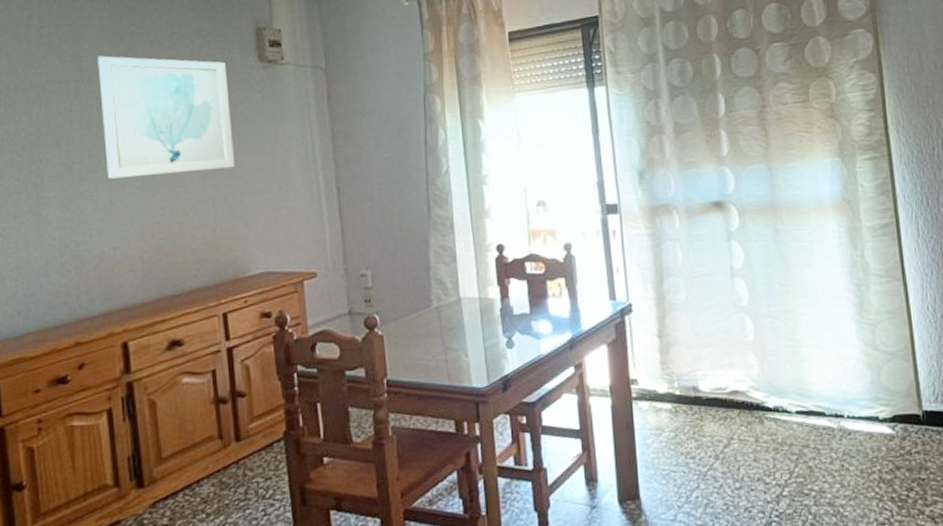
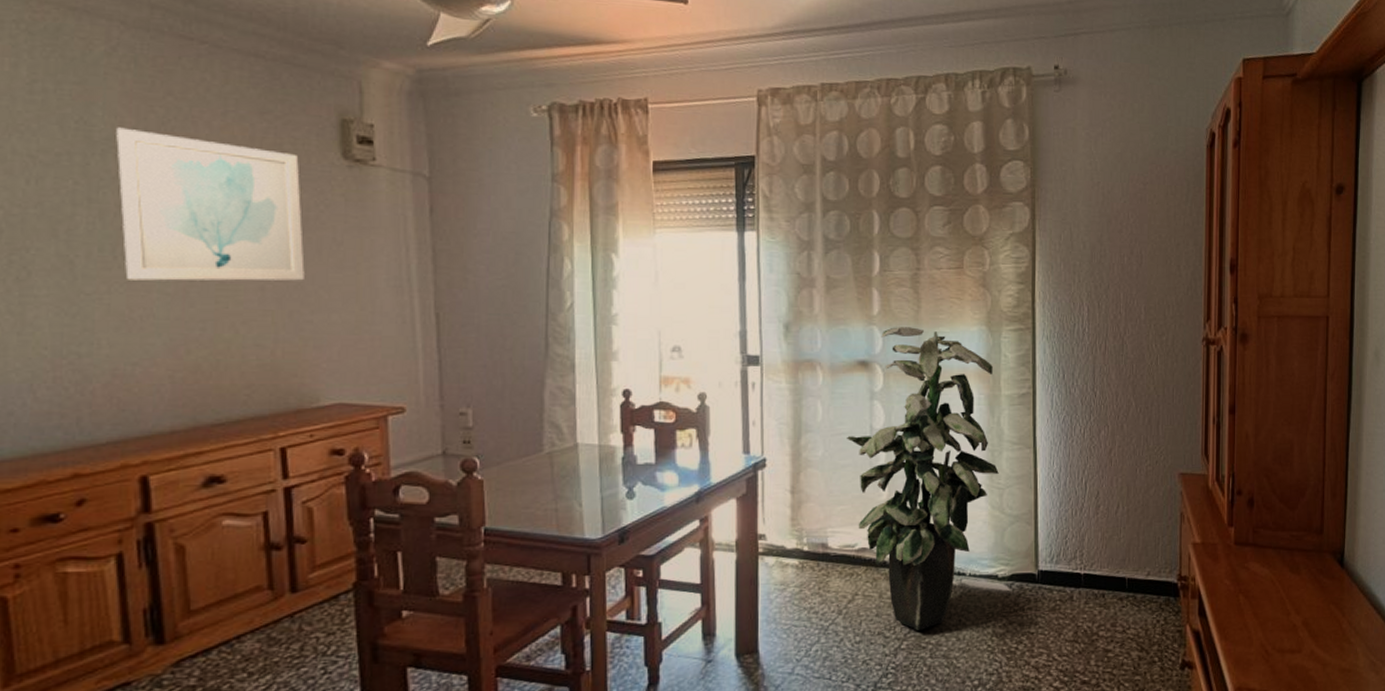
indoor plant: none [708,164,868,476] -> present [847,327,999,630]

